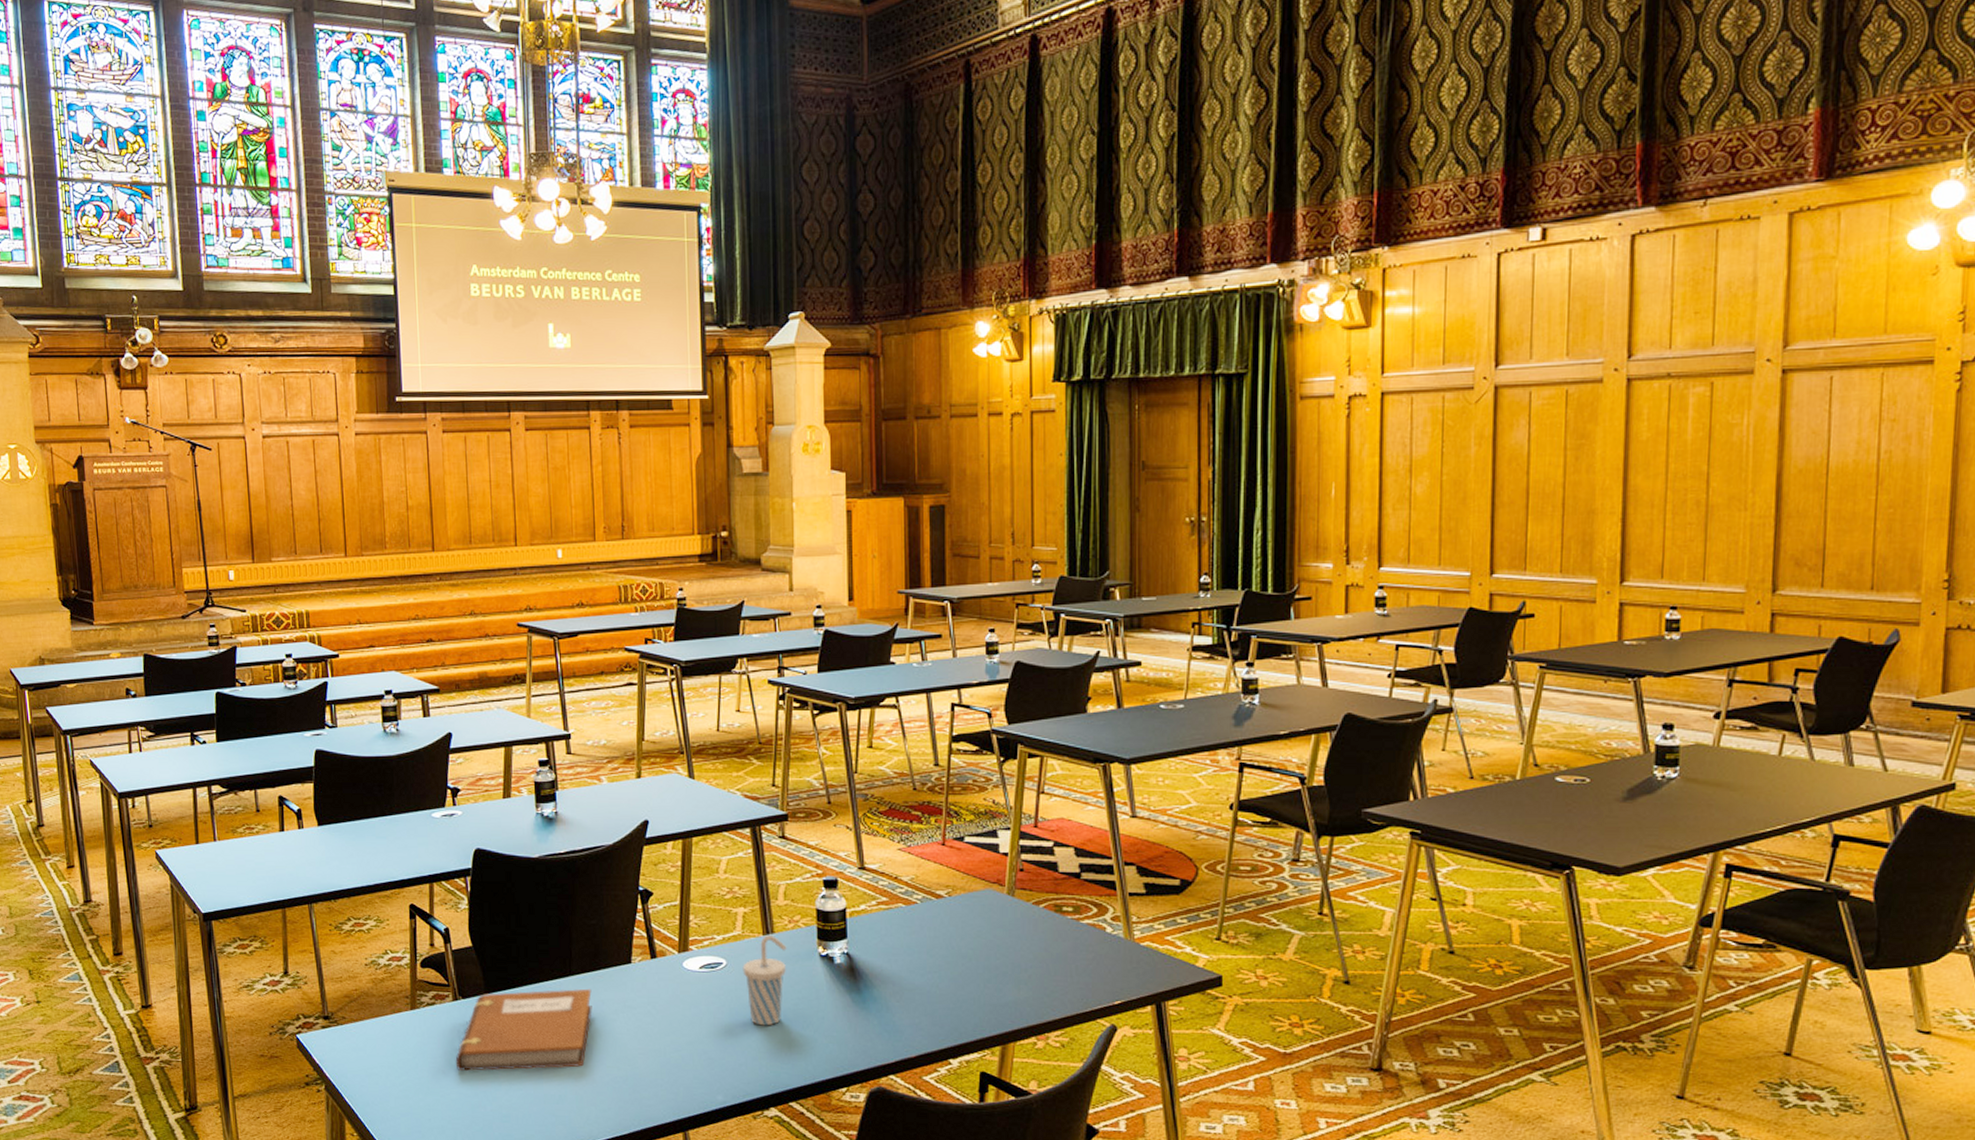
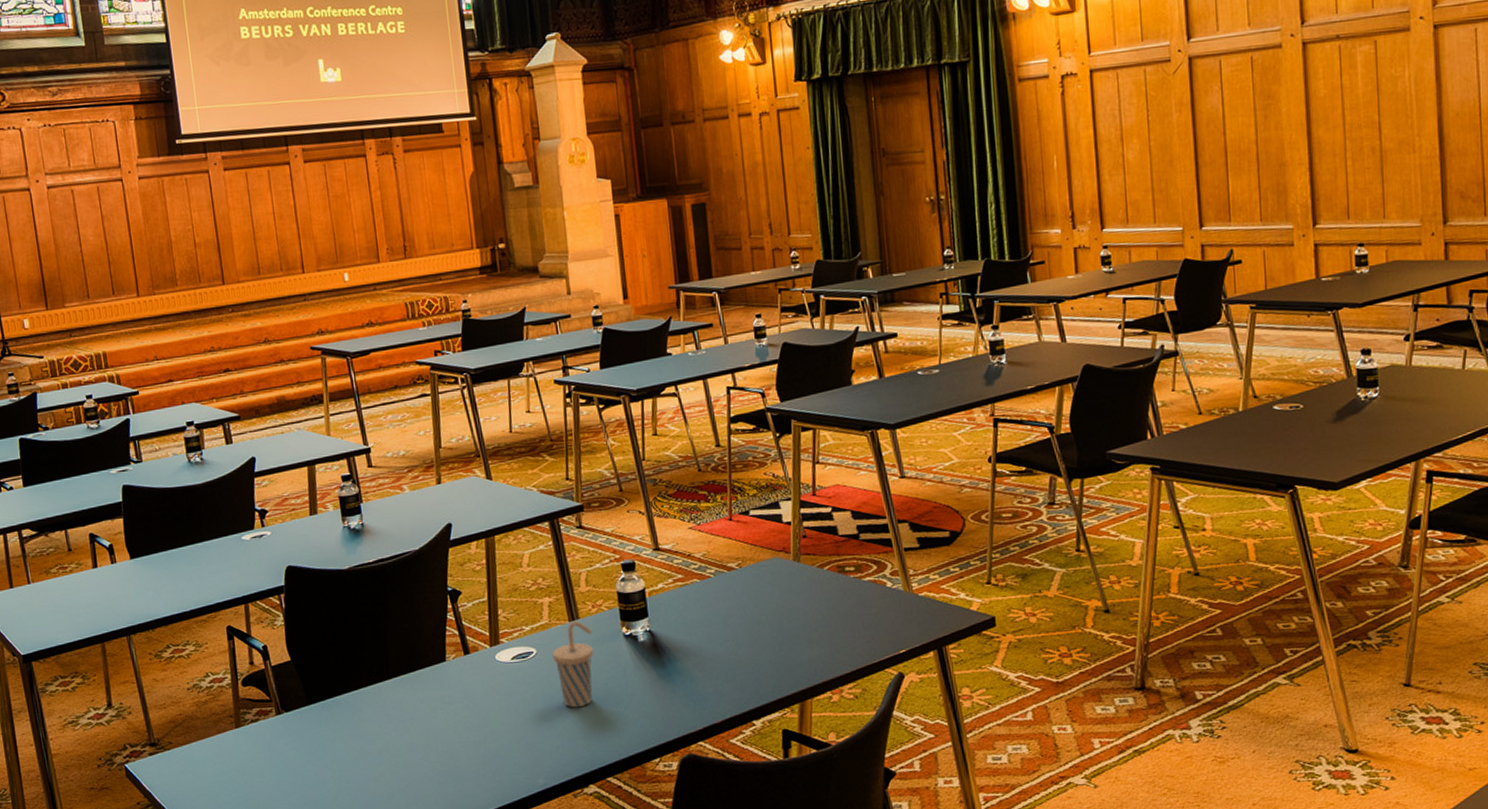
notebook: present [455,988,592,1071] -> none [283,689,412,782]

